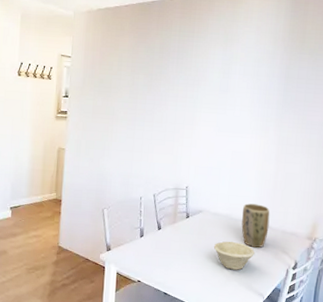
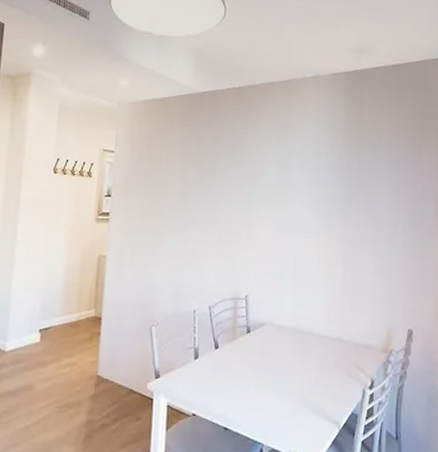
bowl: present [213,241,256,270] -> none [279,358,327,394]
plant pot: present [241,203,270,248] -> none [309,312,340,364]

